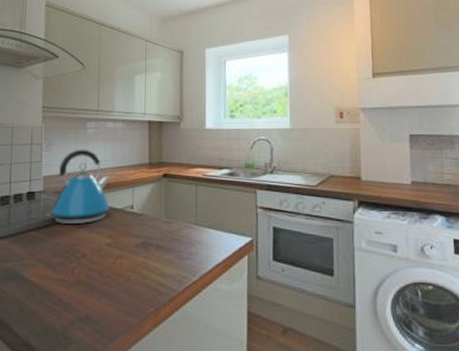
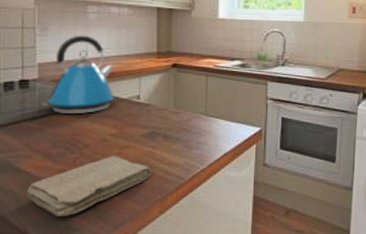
washcloth: none [30,266,145,327] -> present [27,156,152,216]

